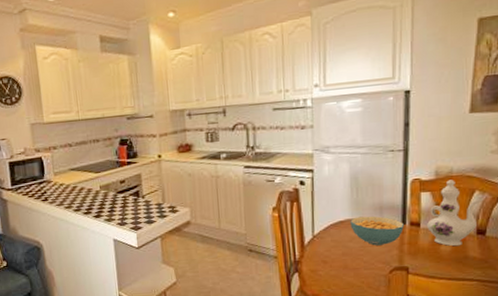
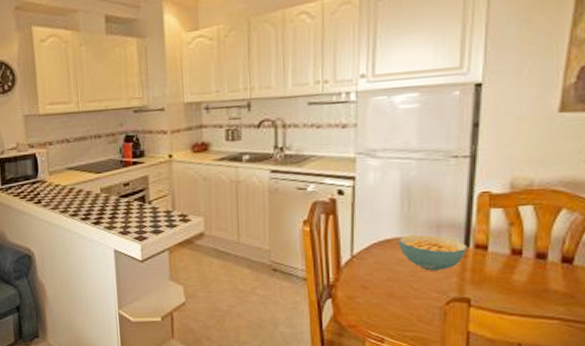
ewer: present [427,179,484,247] -> none [497,194,573,276]

